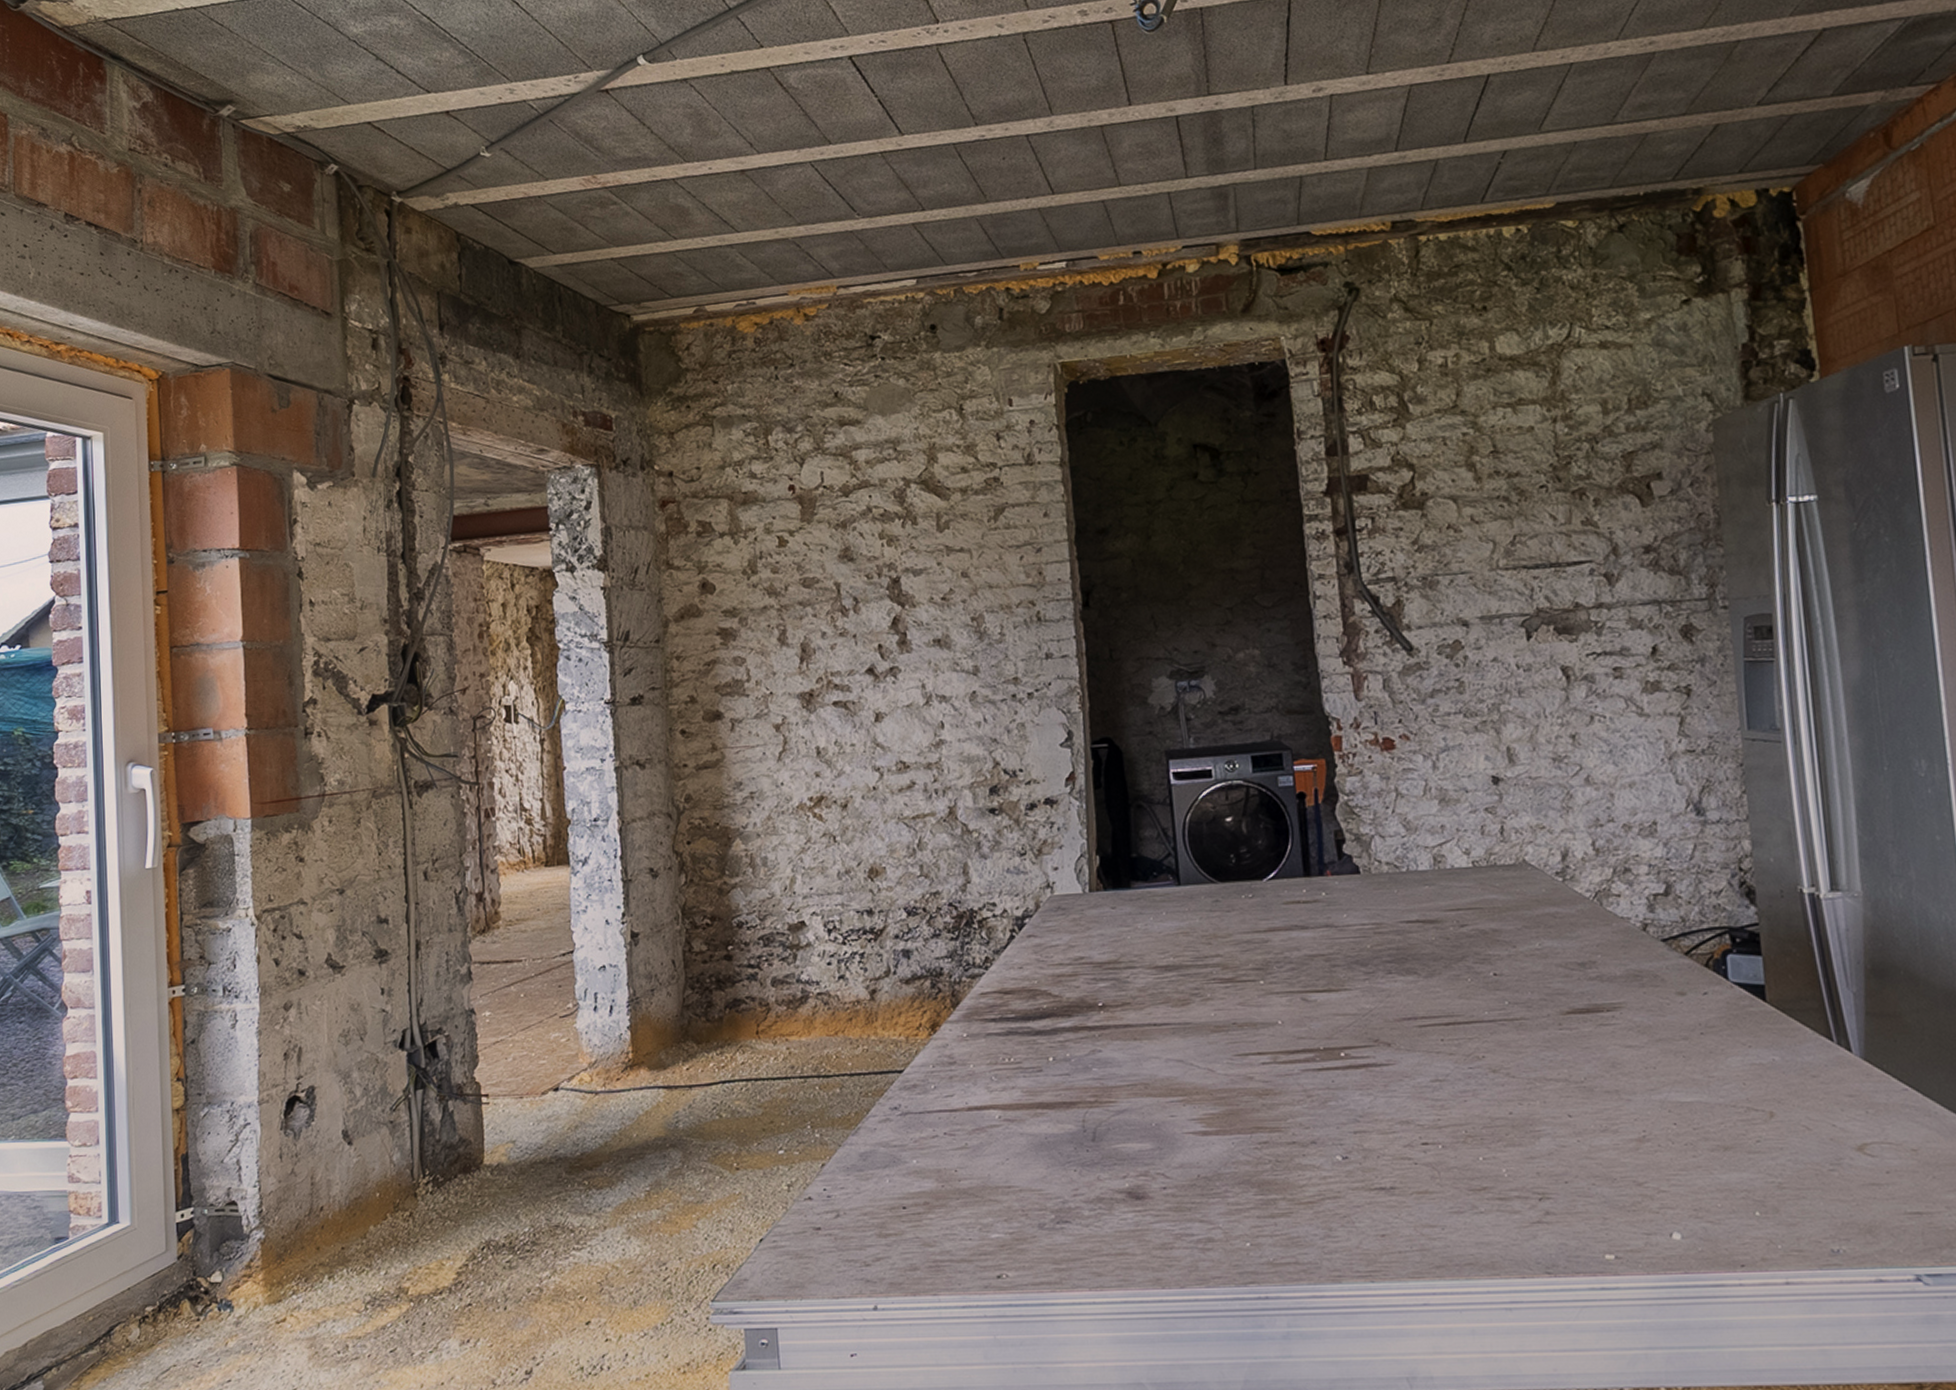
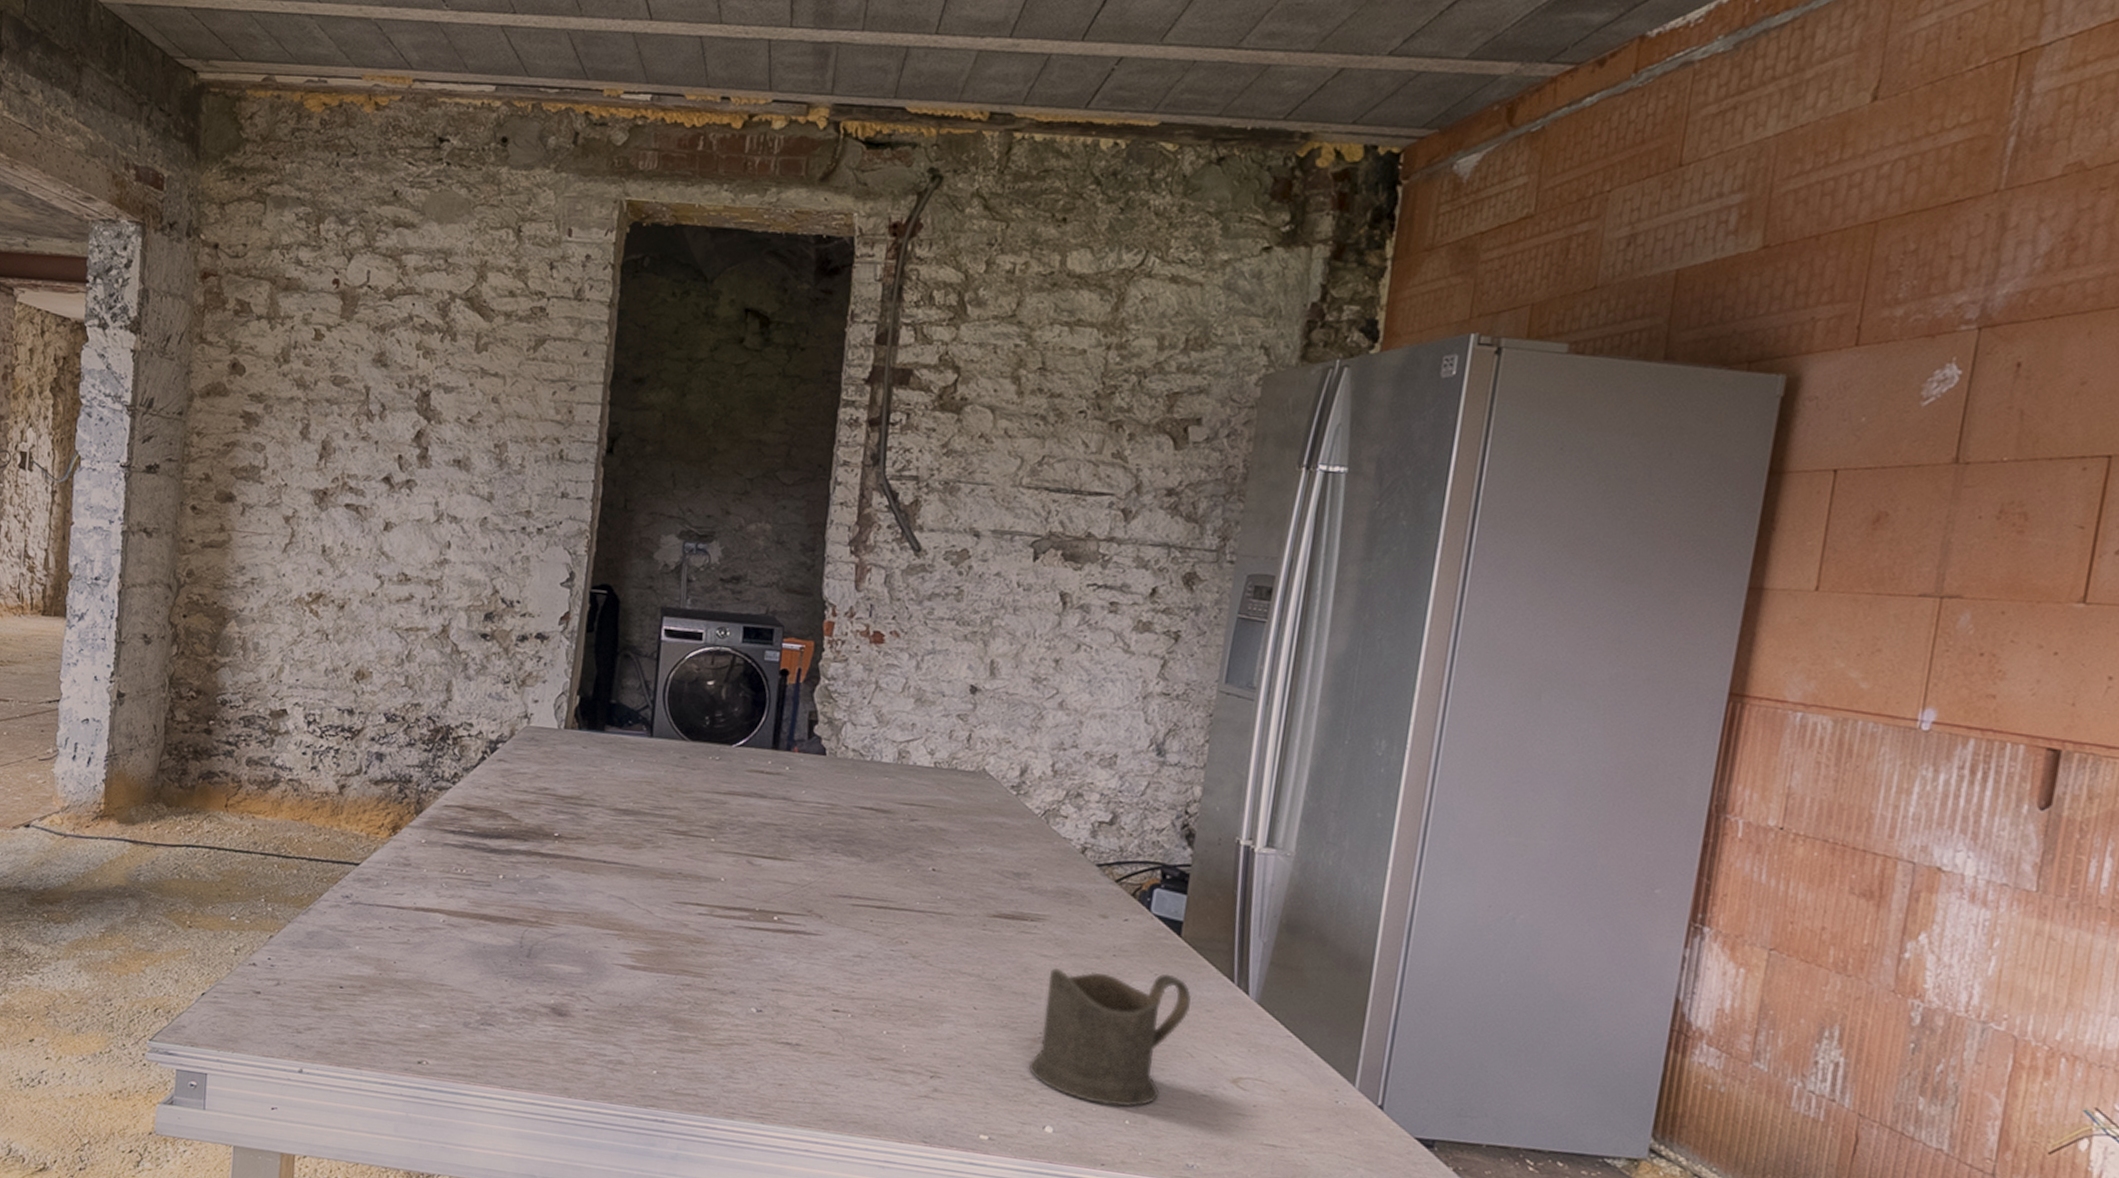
cup: none [1639,1043,1794,1198] -> present [1028,968,1191,1107]

